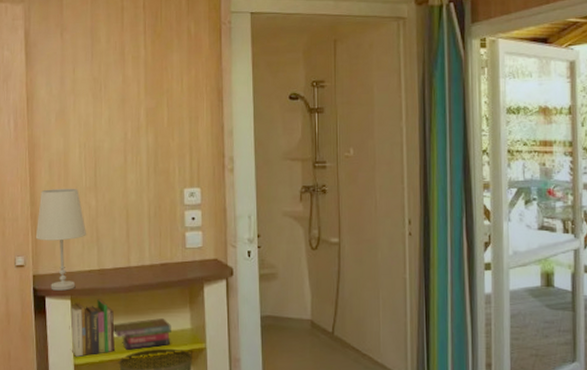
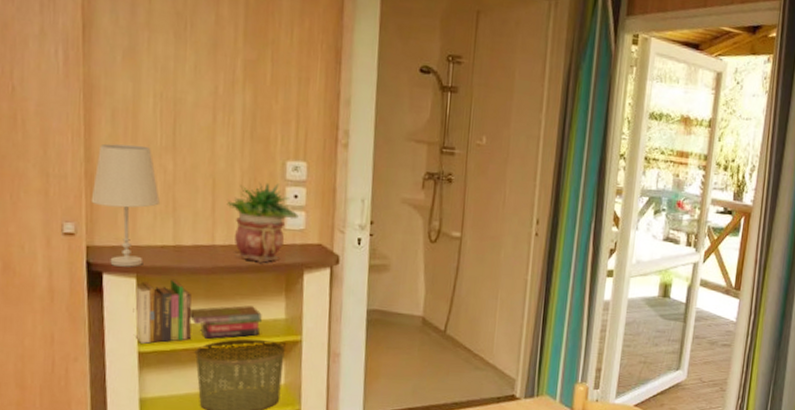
potted plant: none [138,209,197,279] -> present [226,182,299,263]

